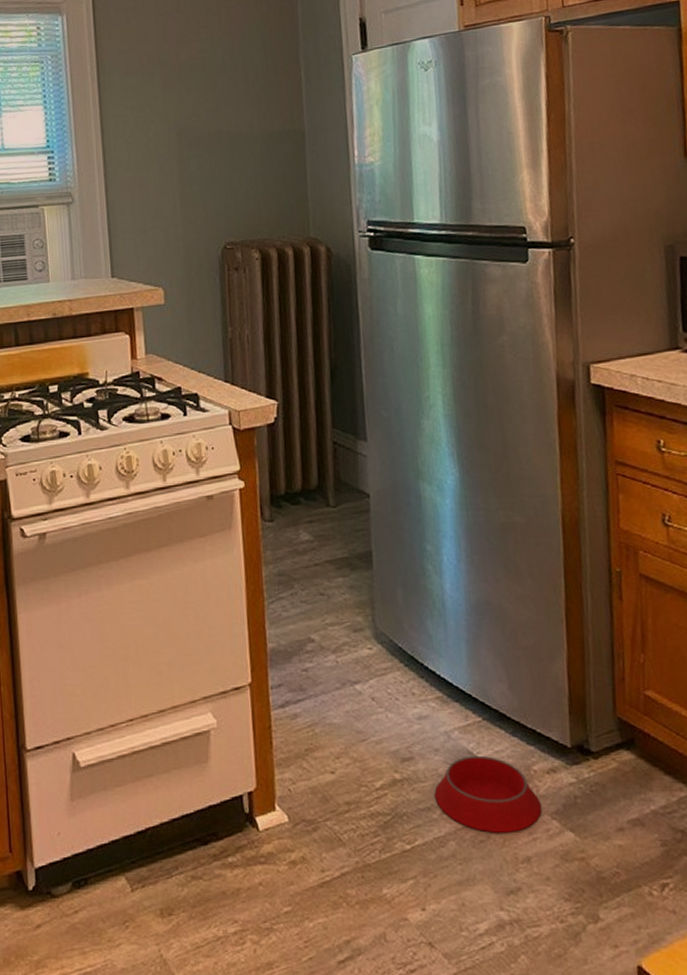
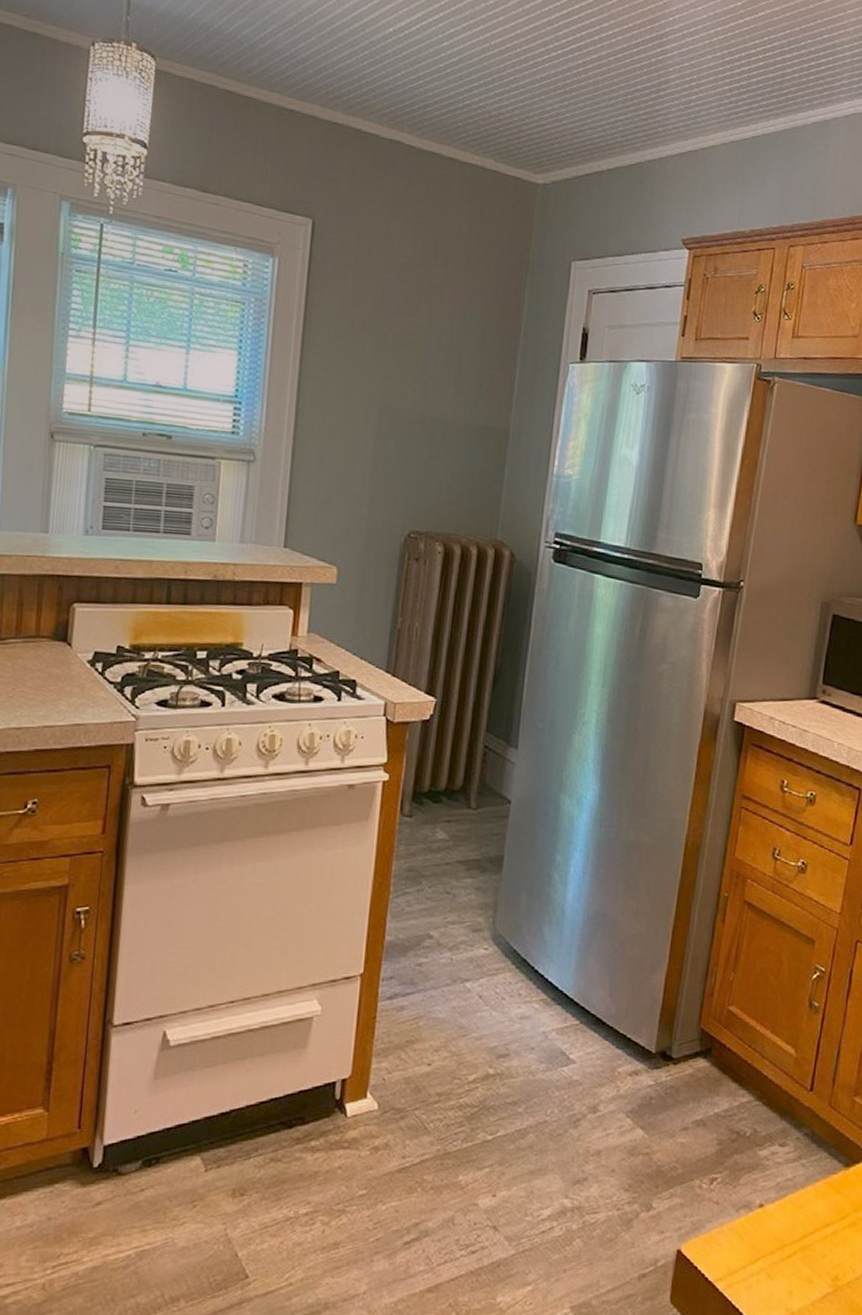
pet bowl: present [434,755,542,833] -> none [523,1055,619,1128]

